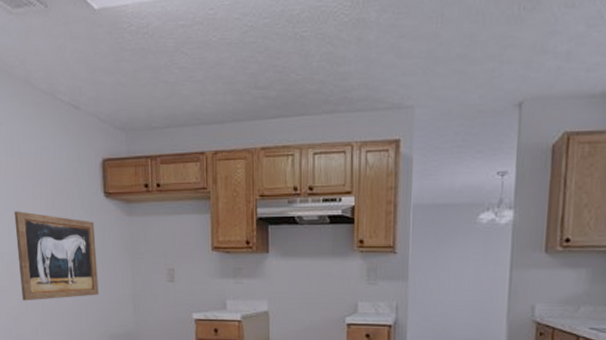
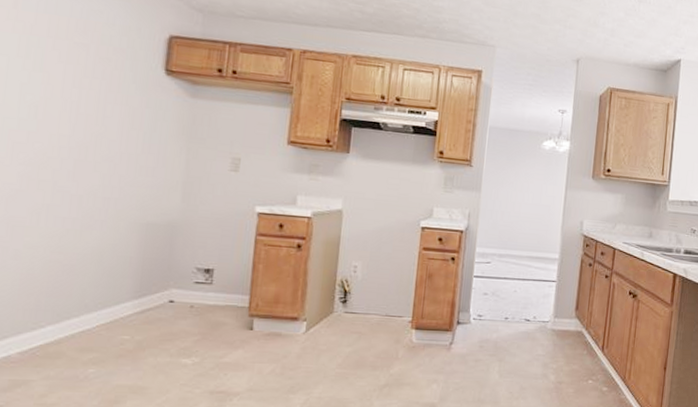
wall art: present [14,211,99,301] -> none [24,72,147,179]

